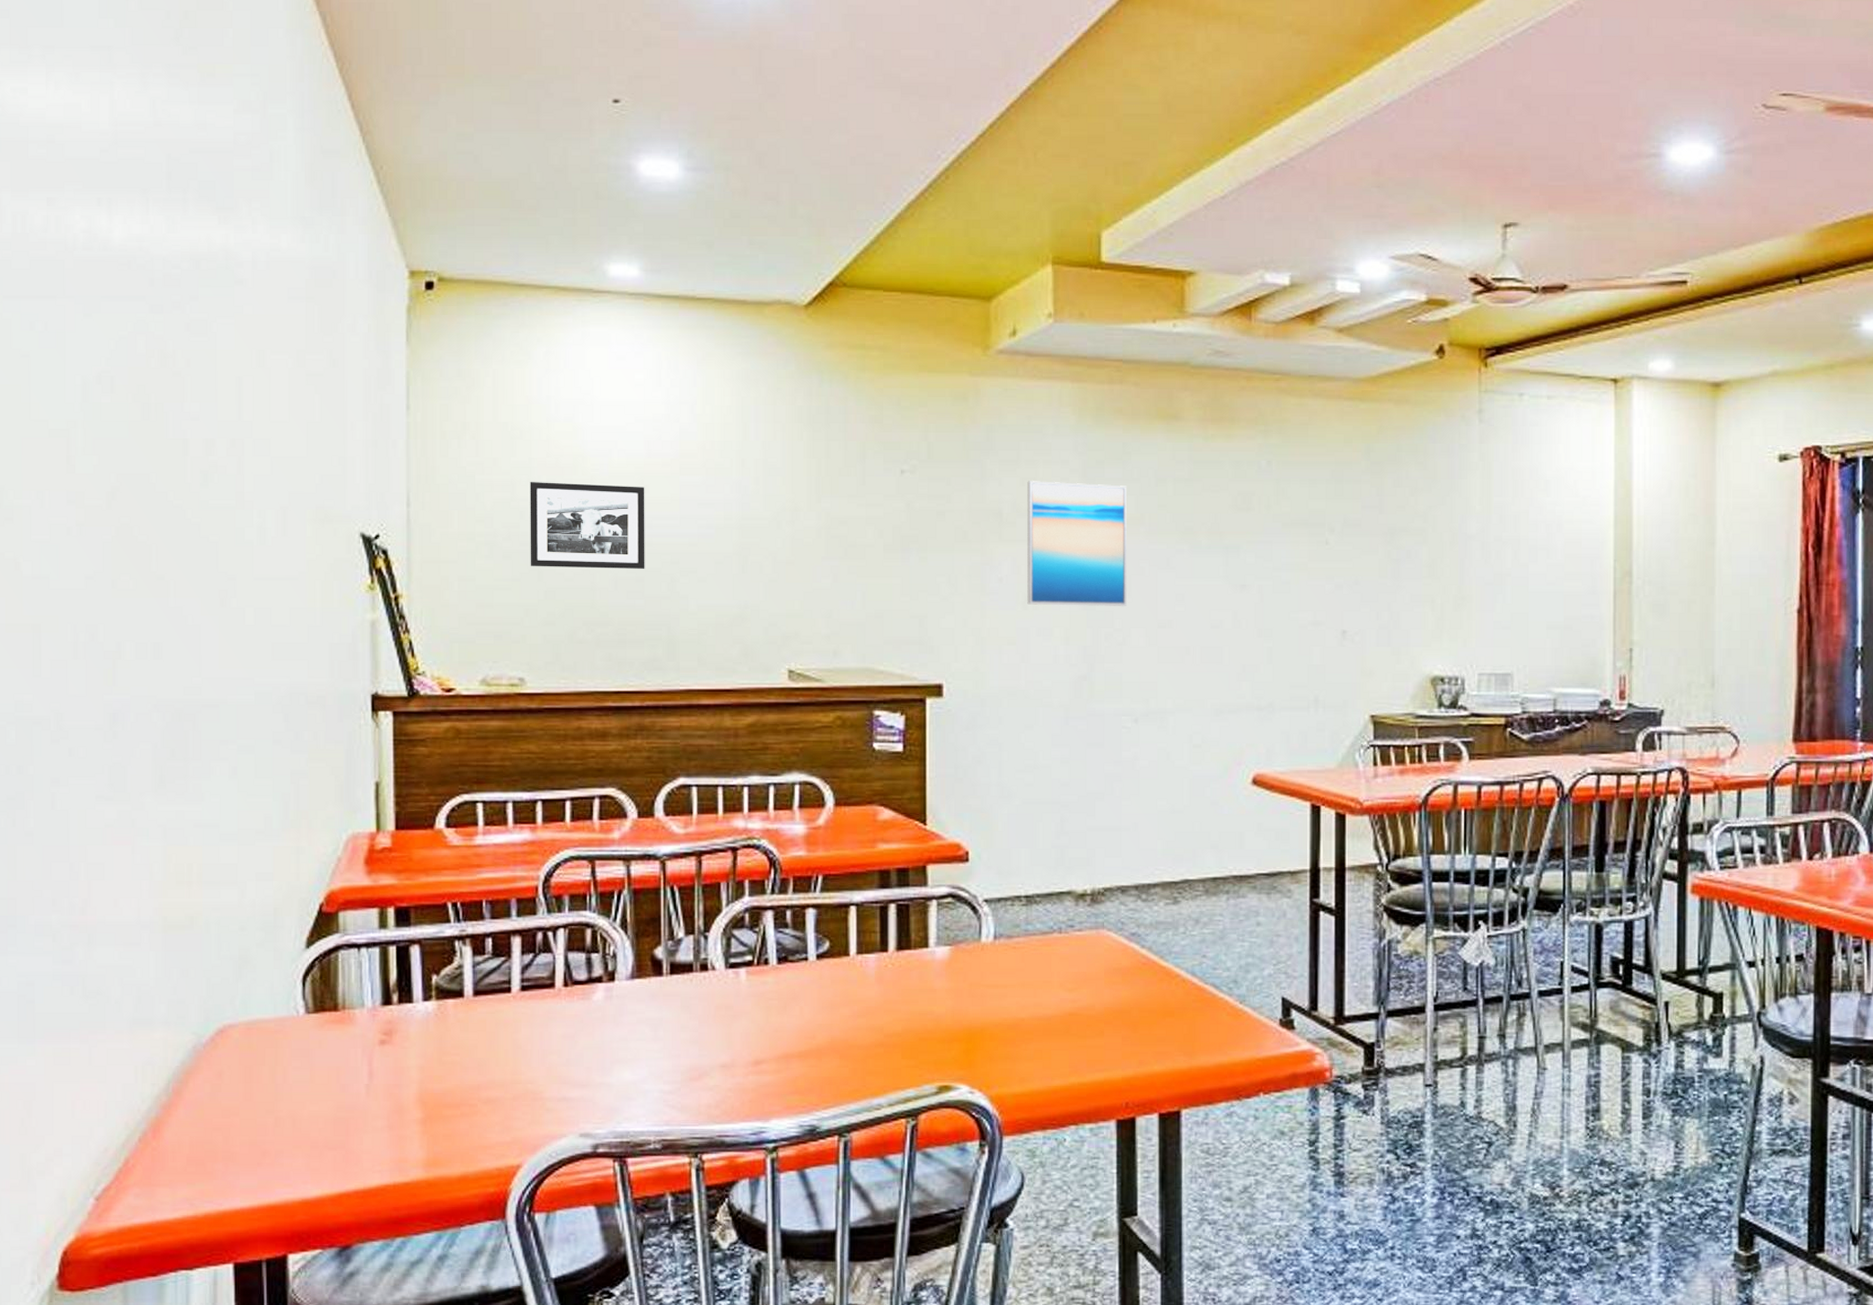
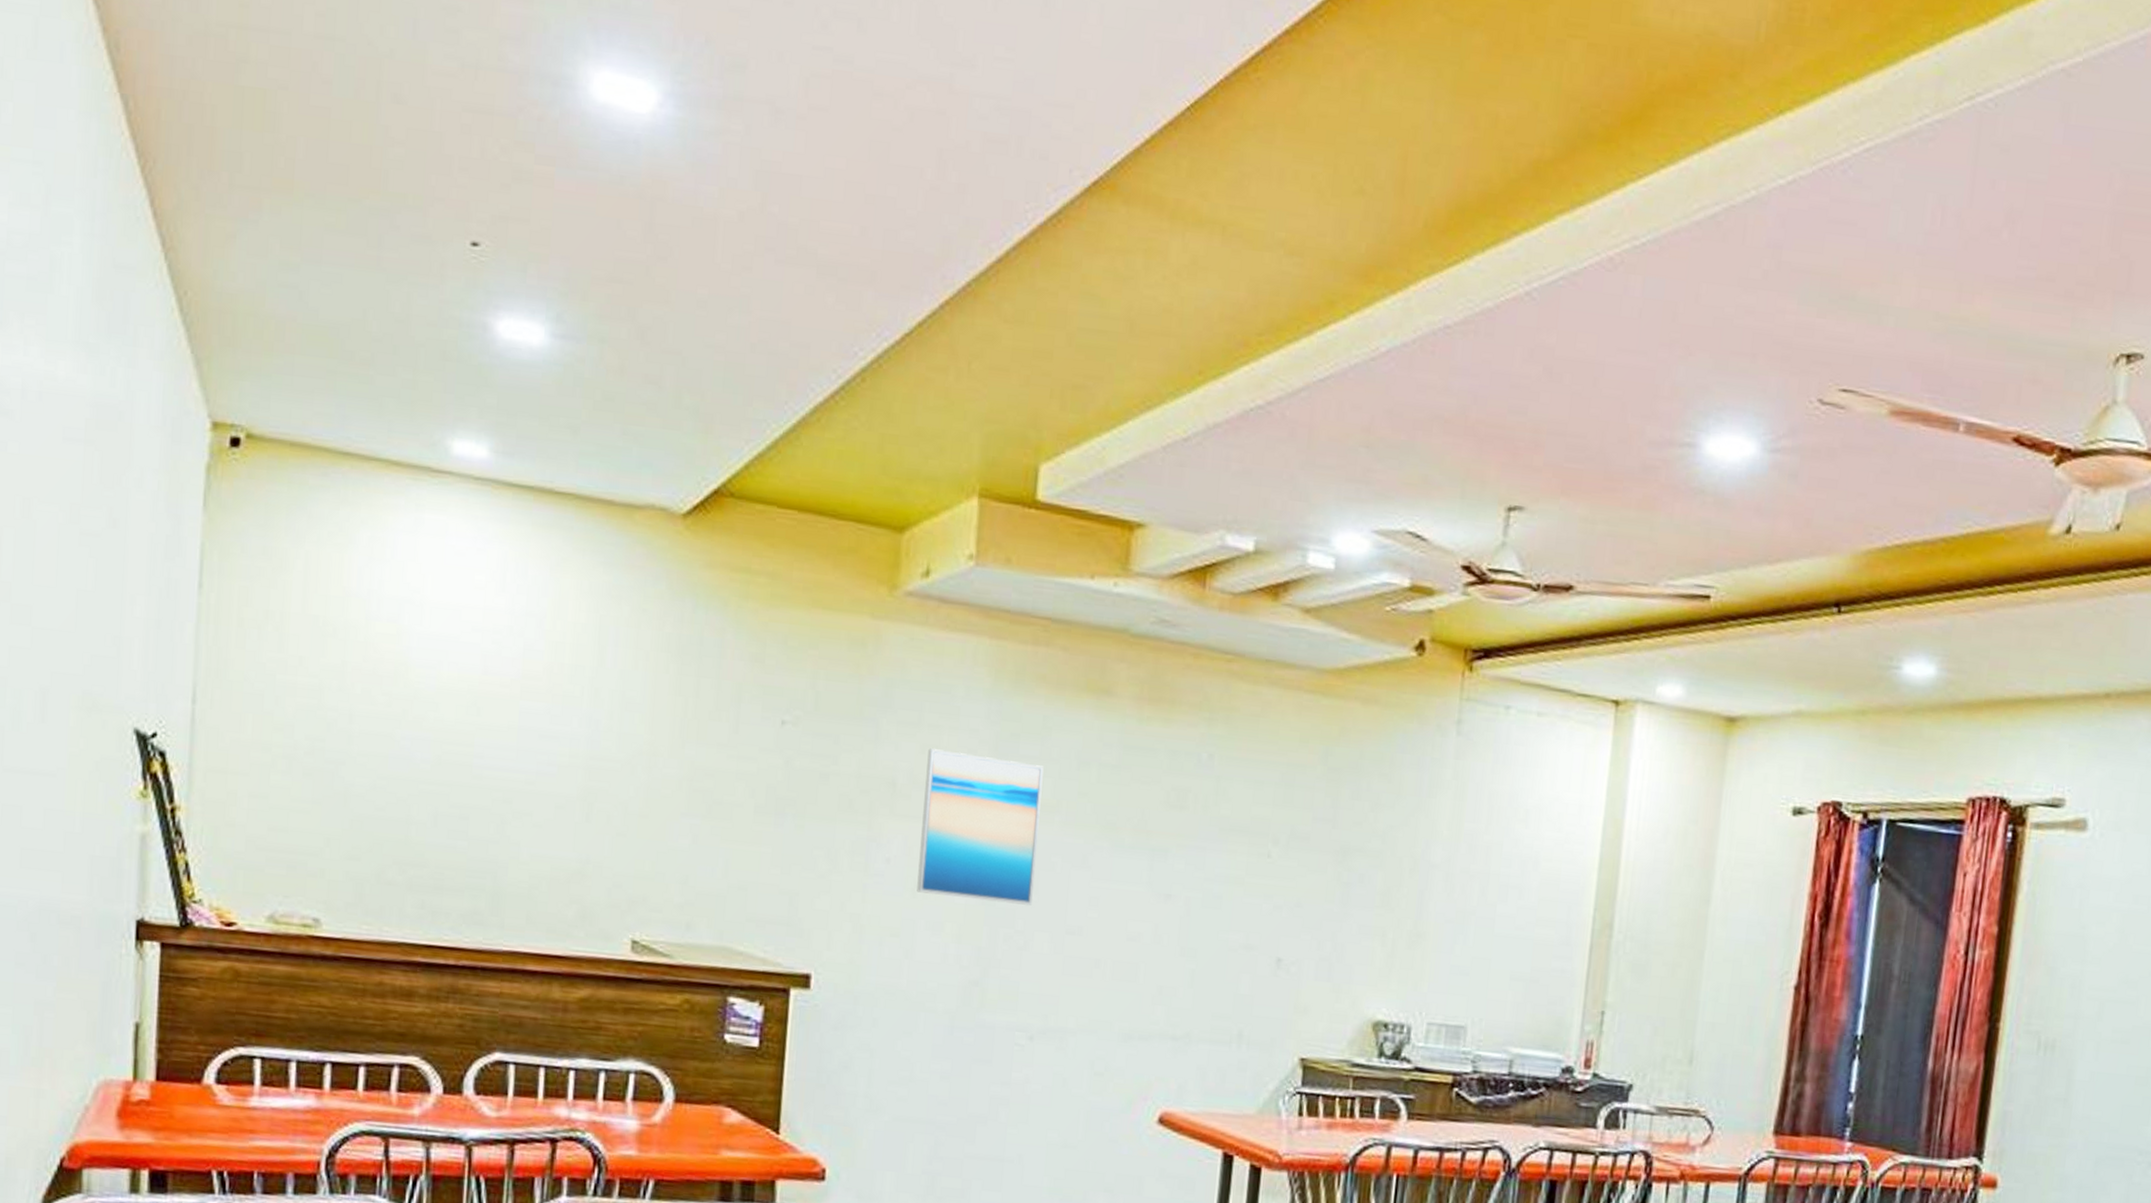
picture frame: present [530,482,645,569] -> none [335,689,478,805]

